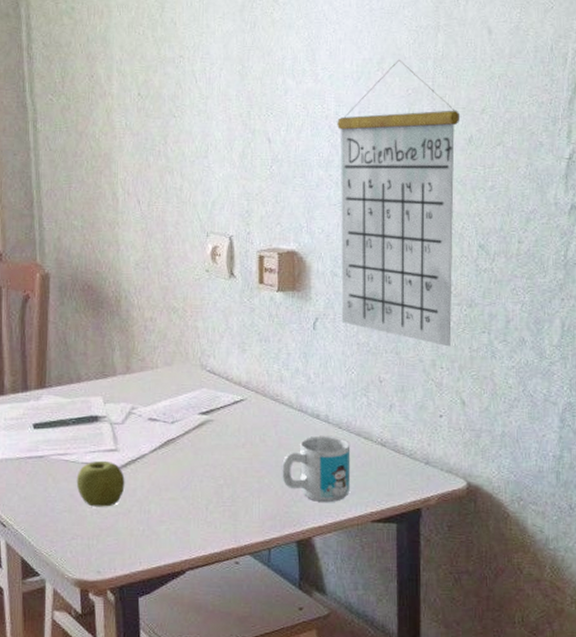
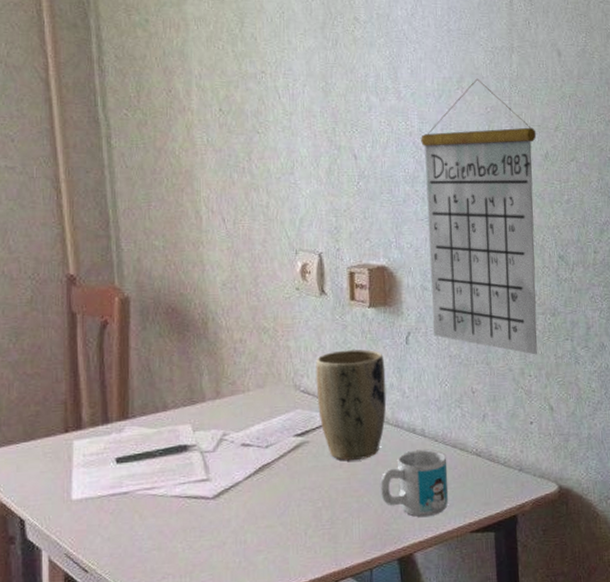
apple: present [76,460,125,507] -> none [165,491,218,542]
plant pot: none [222,333,291,442] -> present [316,349,387,461]

